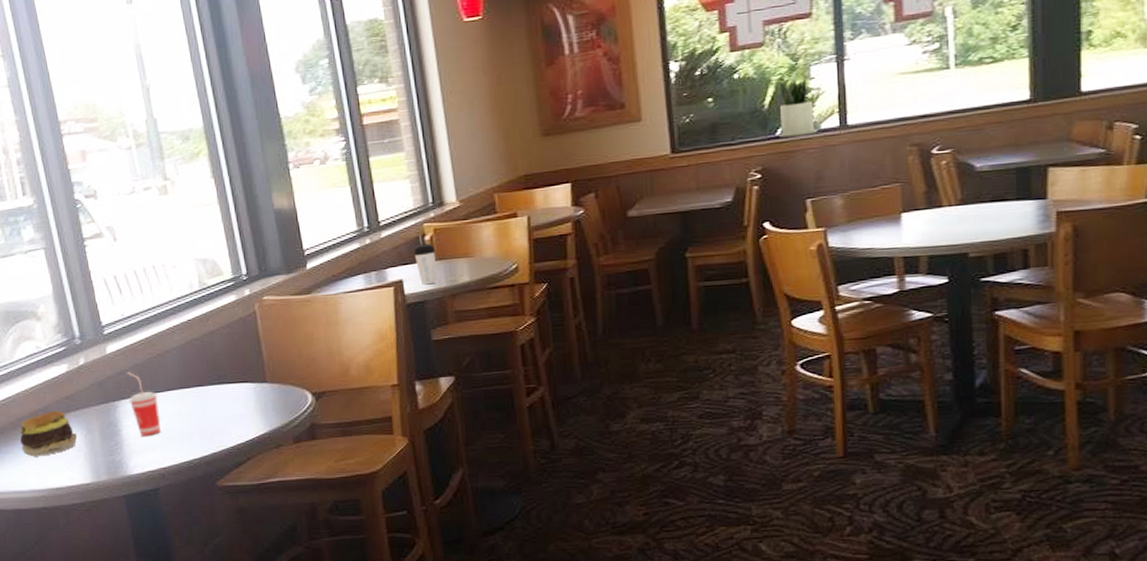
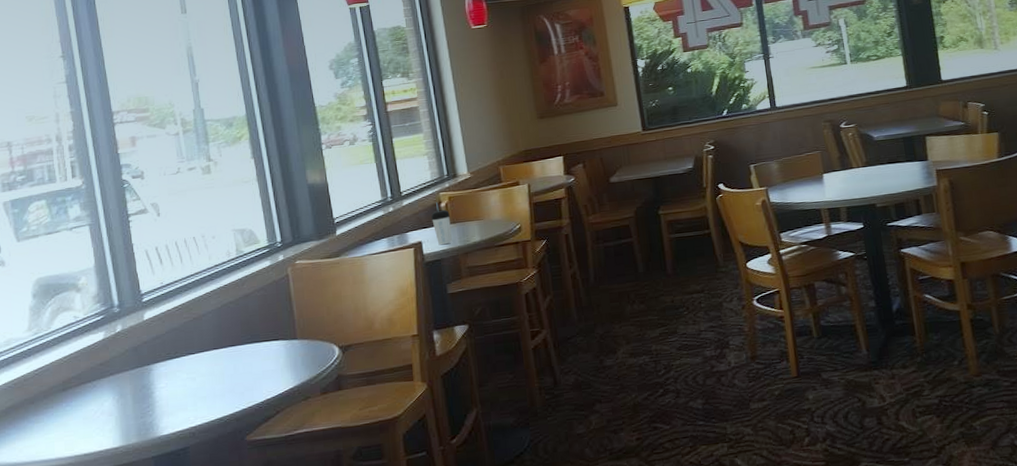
burger: present [20,410,78,457] -> none [50,376,110,425]
beverage cup: present [127,372,161,436] -> none [163,336,194,397]
planter: present [779,78,818,139] -> none [722,72,755,118]

